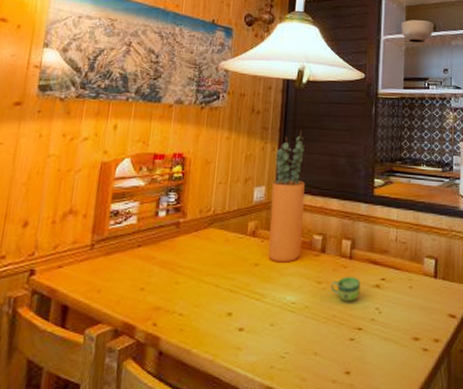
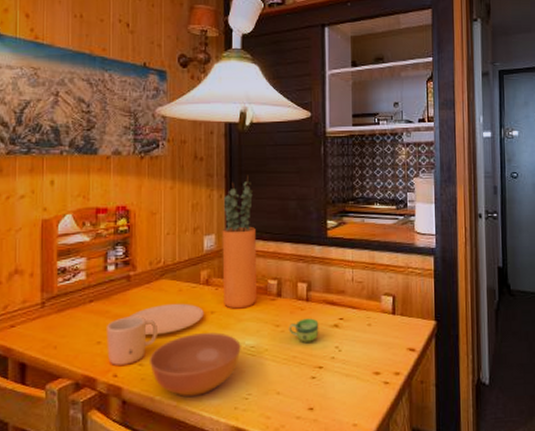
mug: none [149,264,201,314] -> present [105,316,157,365]
plate: none [175,253,248,285] -> present [129,303,204,336]
bowl: none [189,286,282,352] -> present [148,332,241,398]
bowl: present [400,20,434,43] -> none [346,51,382,76]

